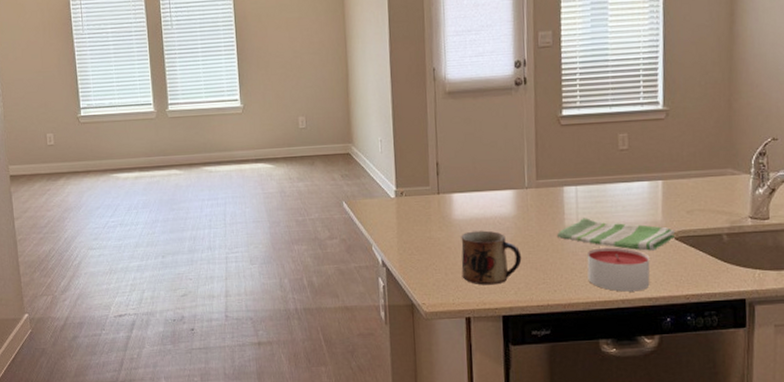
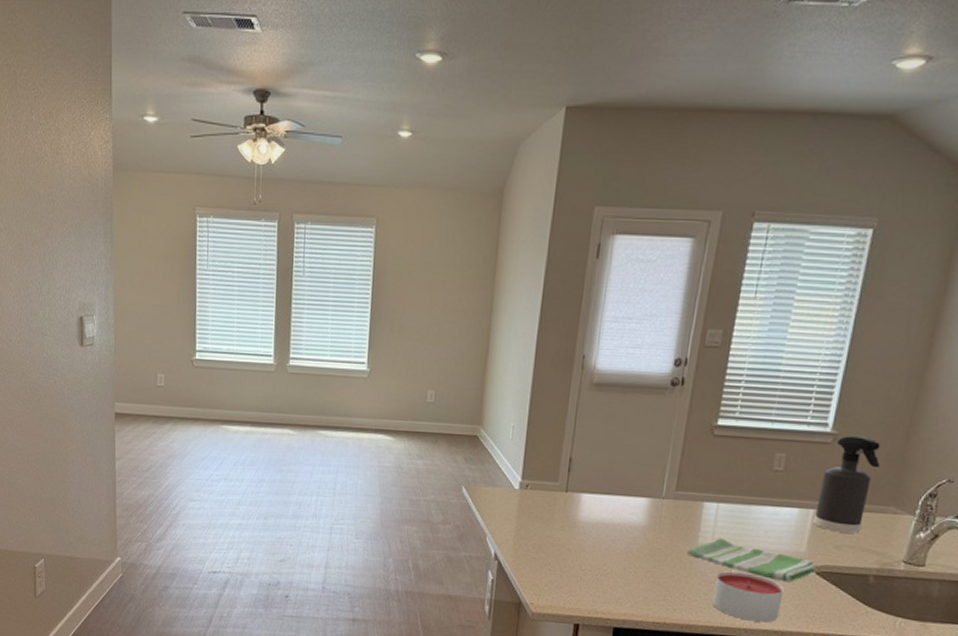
mug: present [461,230,522,285] -> none [577,535,645,595]
spray bottle: none [663,108,711,198] -> present [813,435,880,534]

